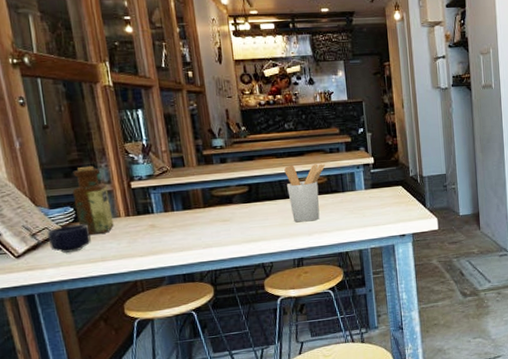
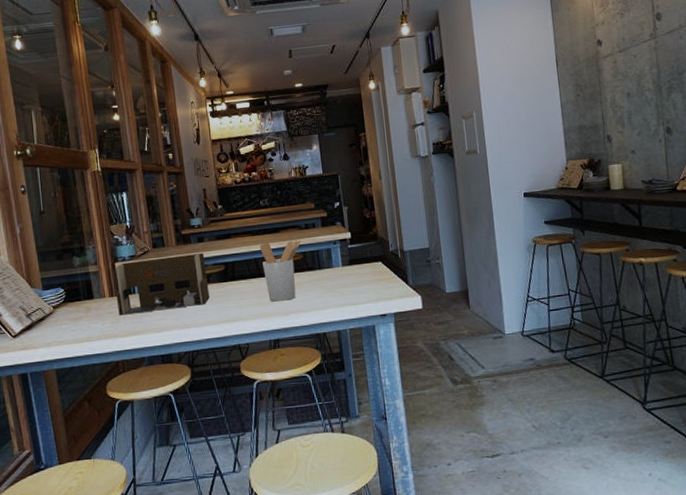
mug: present [47,224,91,254] -> none [40,304,78,334]
bottle: present [72,165,114,236] -> none [63,248,99,316]
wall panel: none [131,174,233,235] -> present [115,253,210,316]

